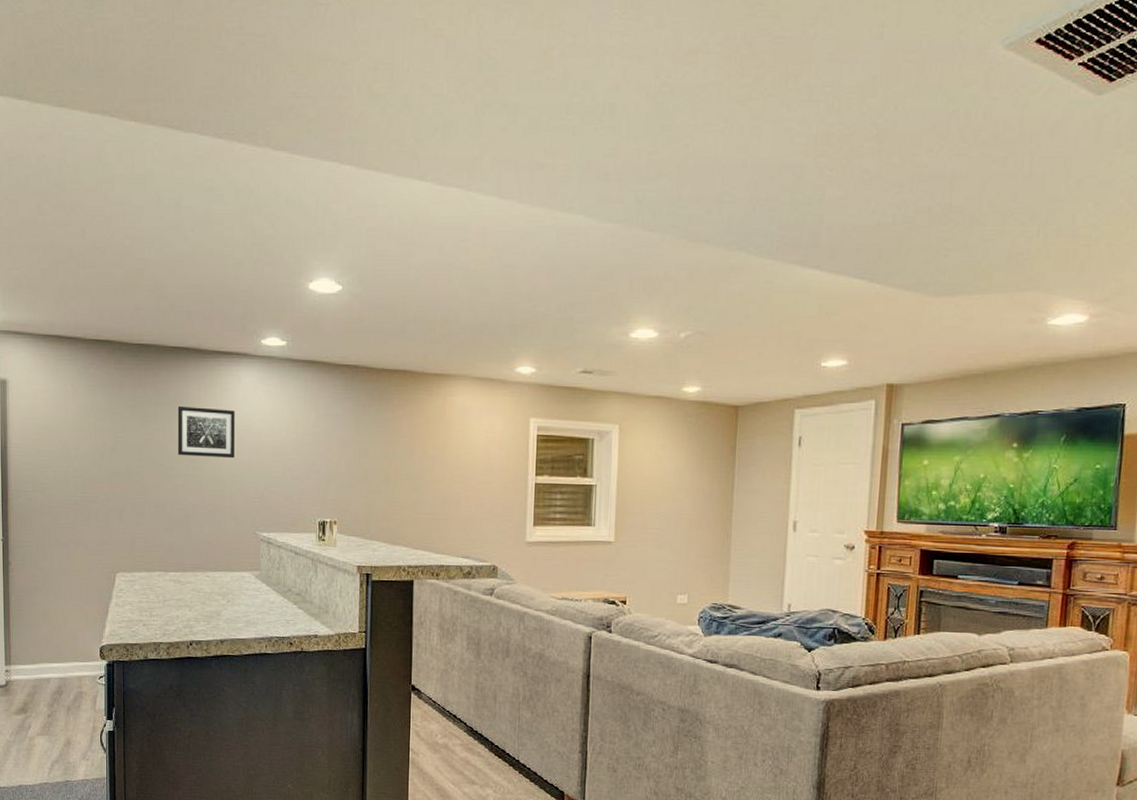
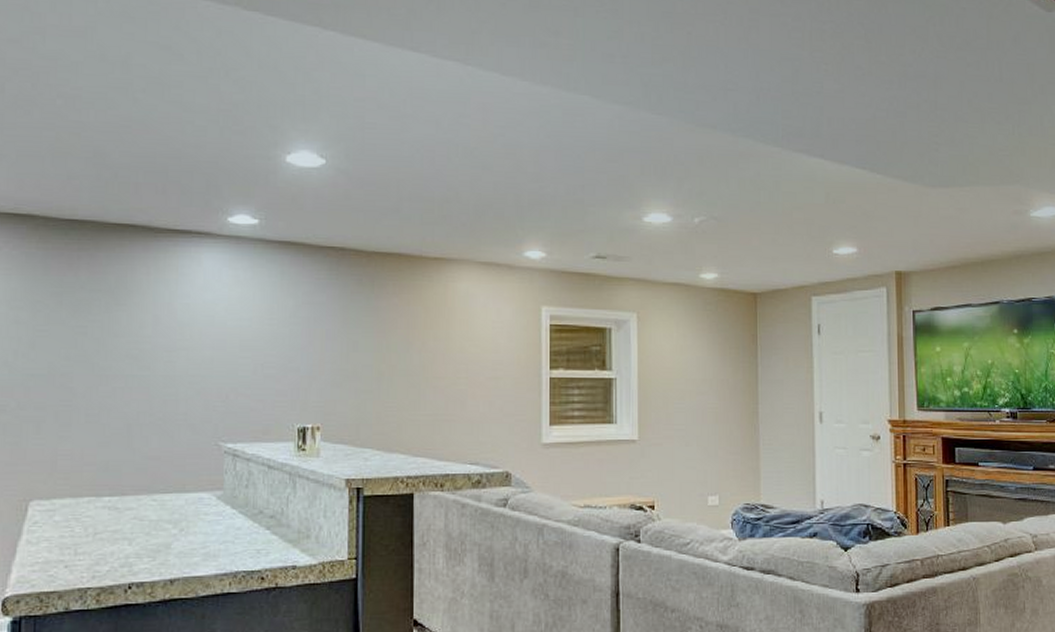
wall art: present [177,405,235,459] -> none [117,293,193,355]

